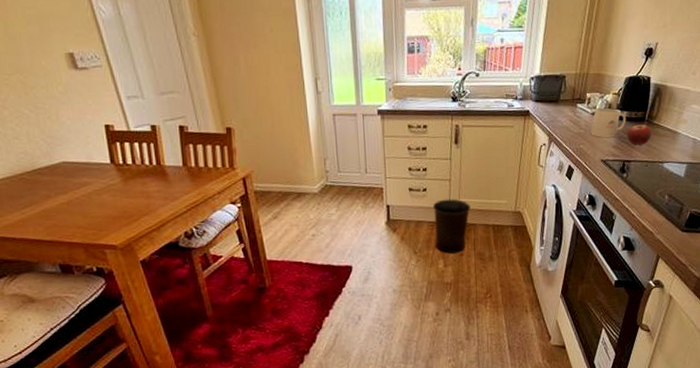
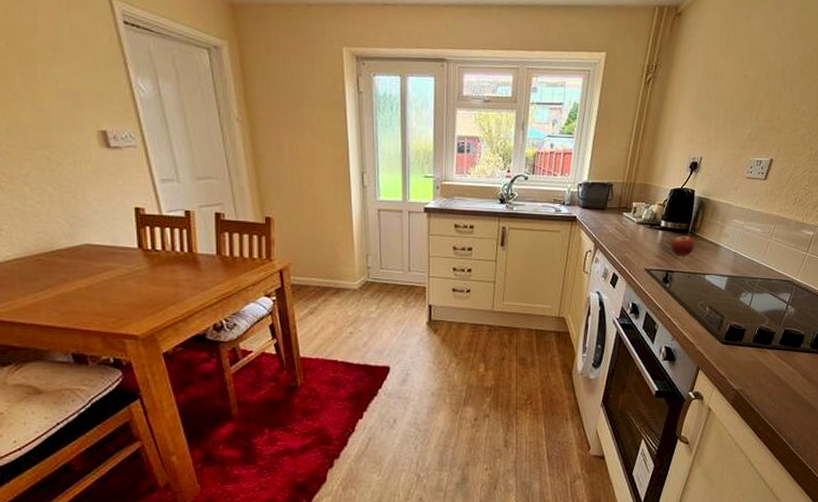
waste bin: present [432,199,471,254] -> none [475,301,514,357]
mug: present [590,108,627,138] -> none [636,218,671,248]

